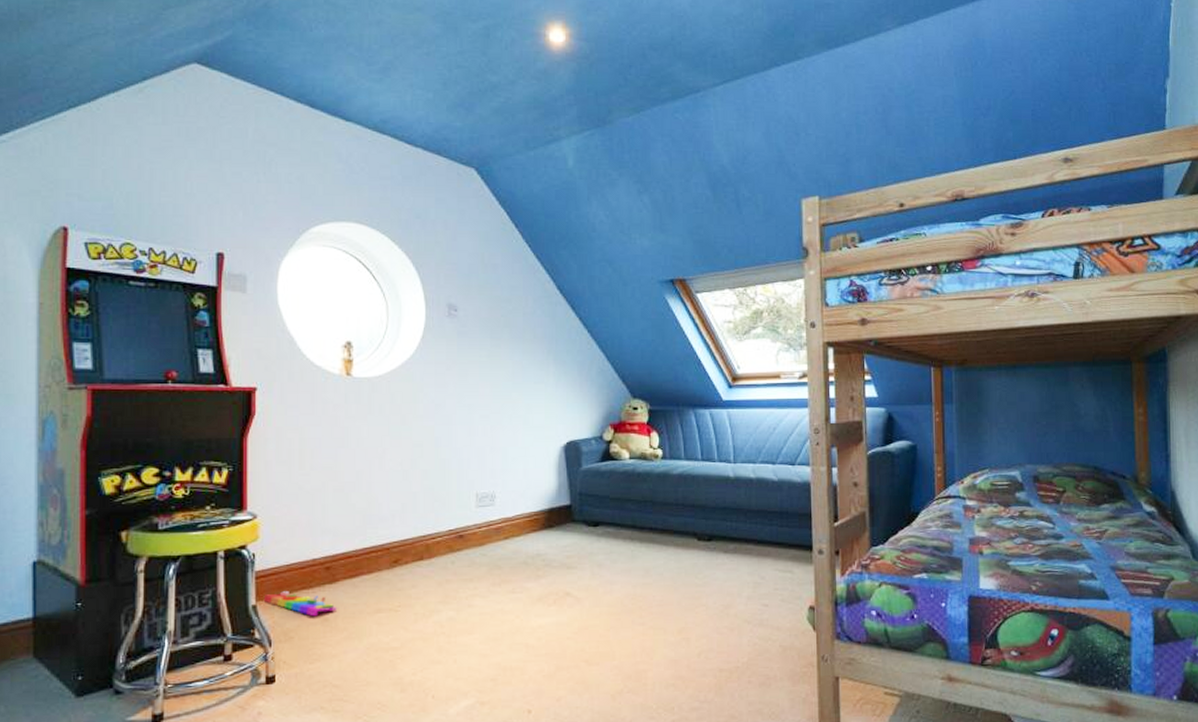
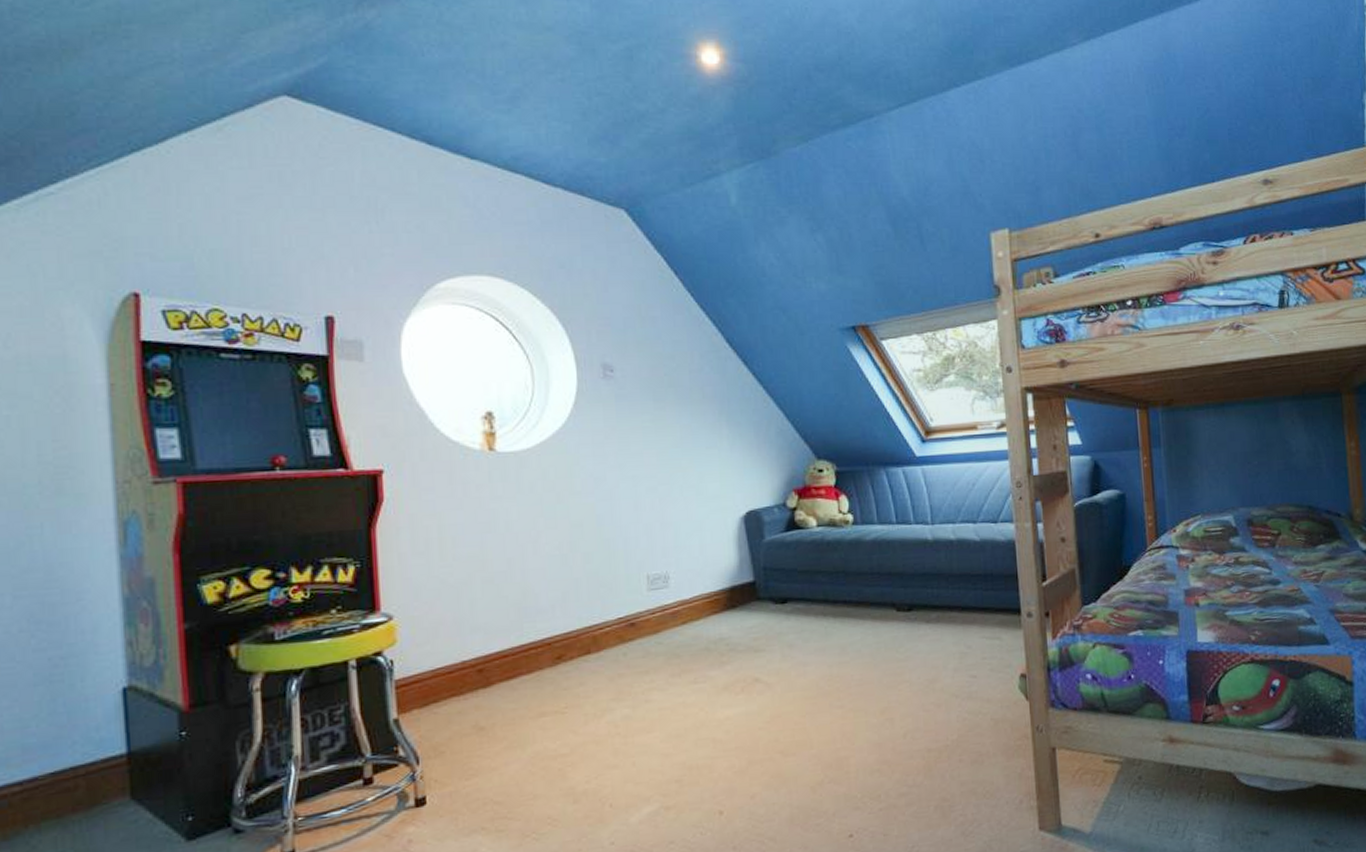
knob puzzle: present [263,590,338,617] -> none [406,698,495,727]

